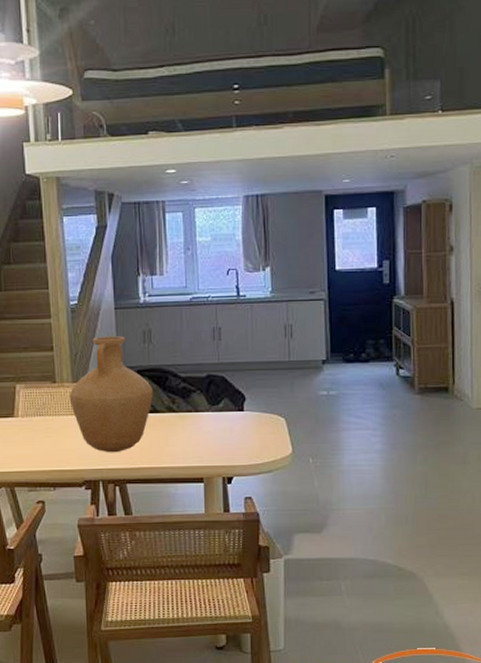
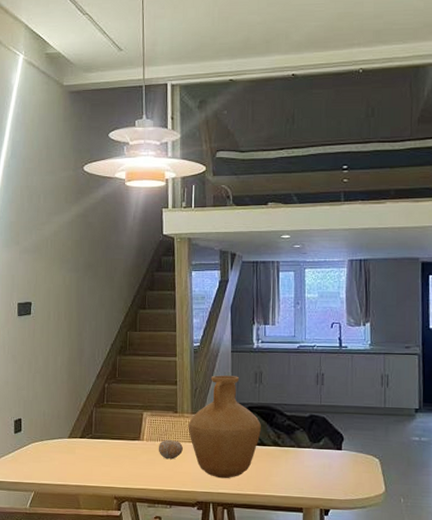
fruit: none [35,414,65,436] -> present [158,440,183,460]

